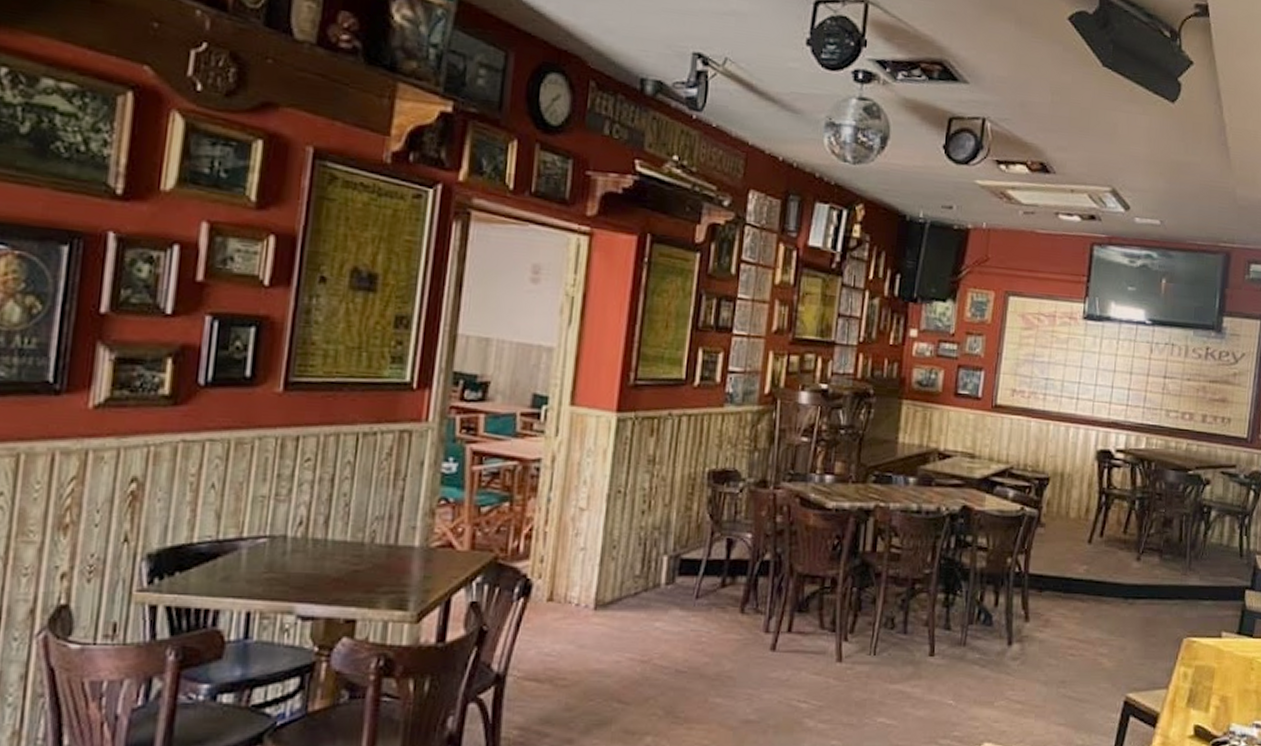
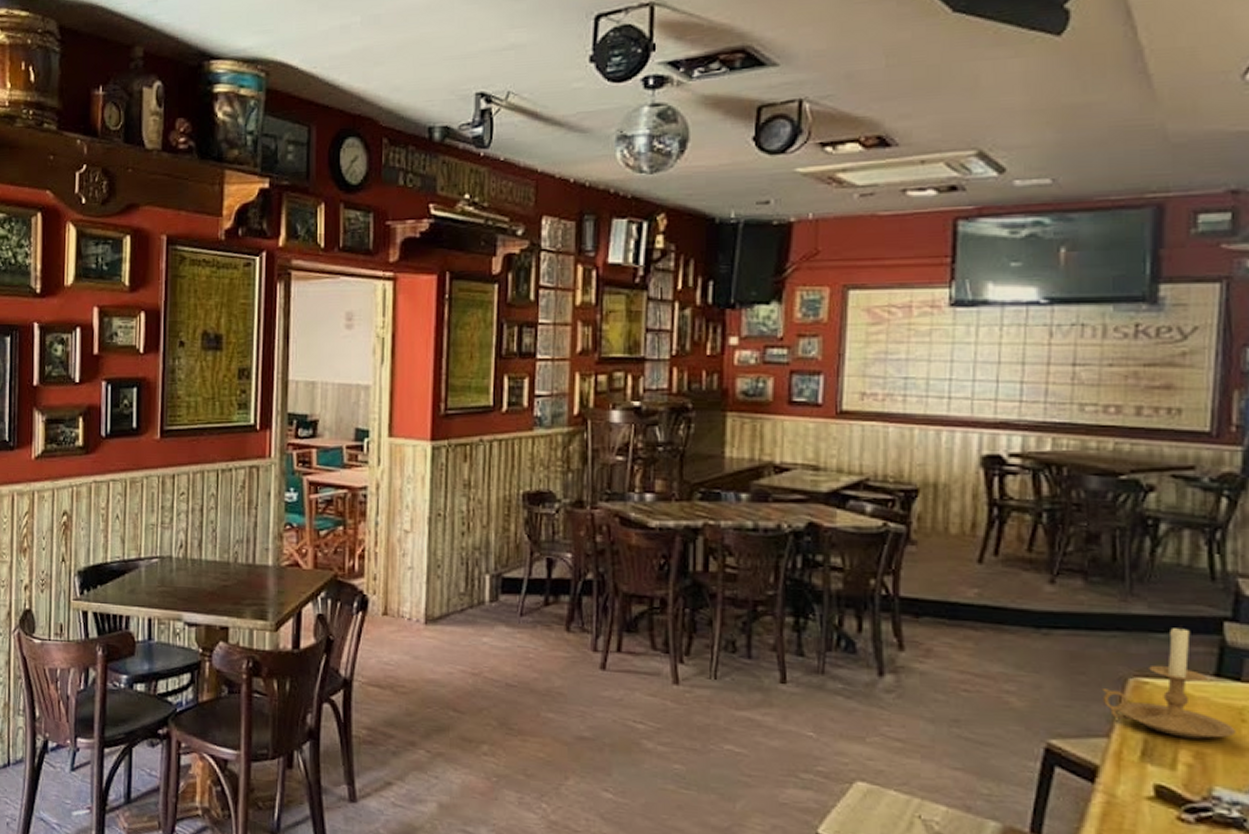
candle holder: none [1165,593,1247,685] -> present [1101,625,1236,739]

